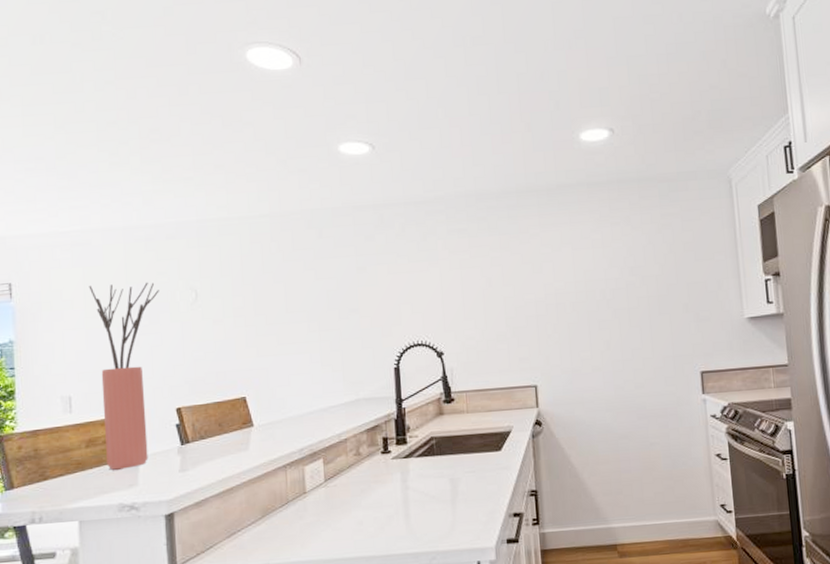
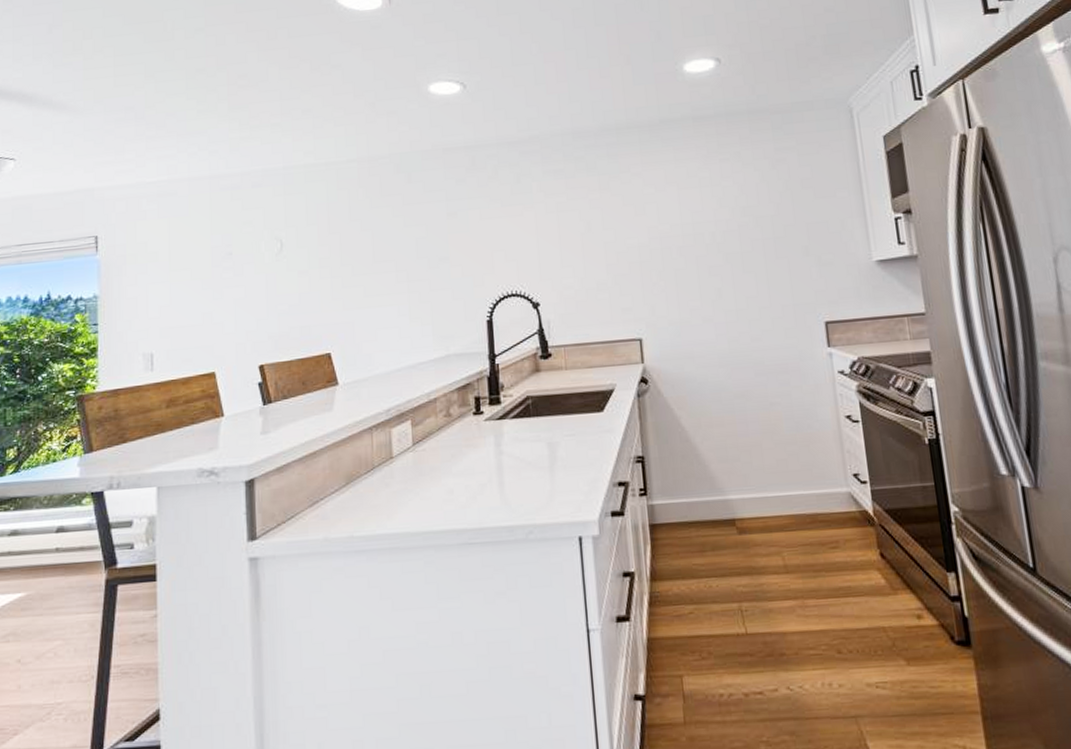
vase: present [89,282,159,470] -> none [174,232,244,432]

